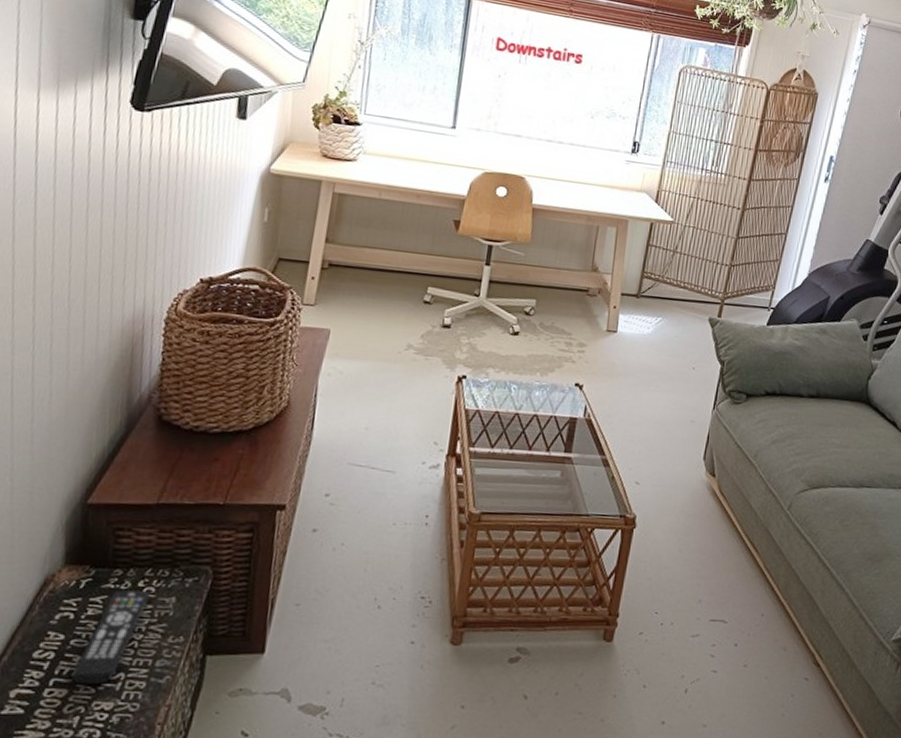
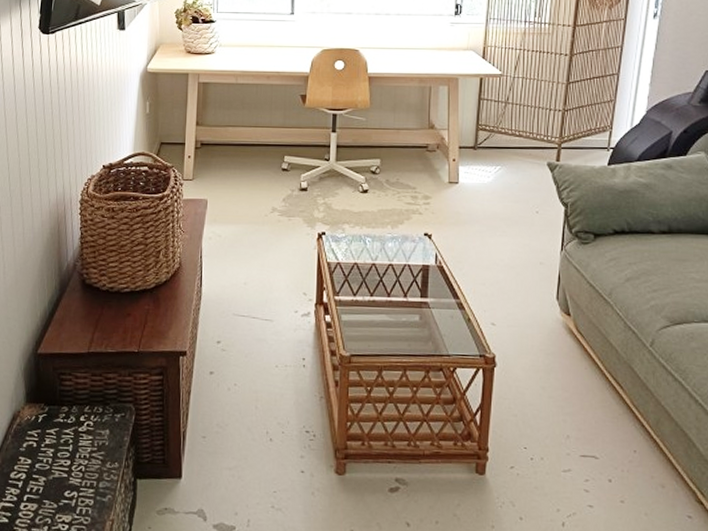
remote control: present [71,589,151,685] -> none [39,423,90,501]

